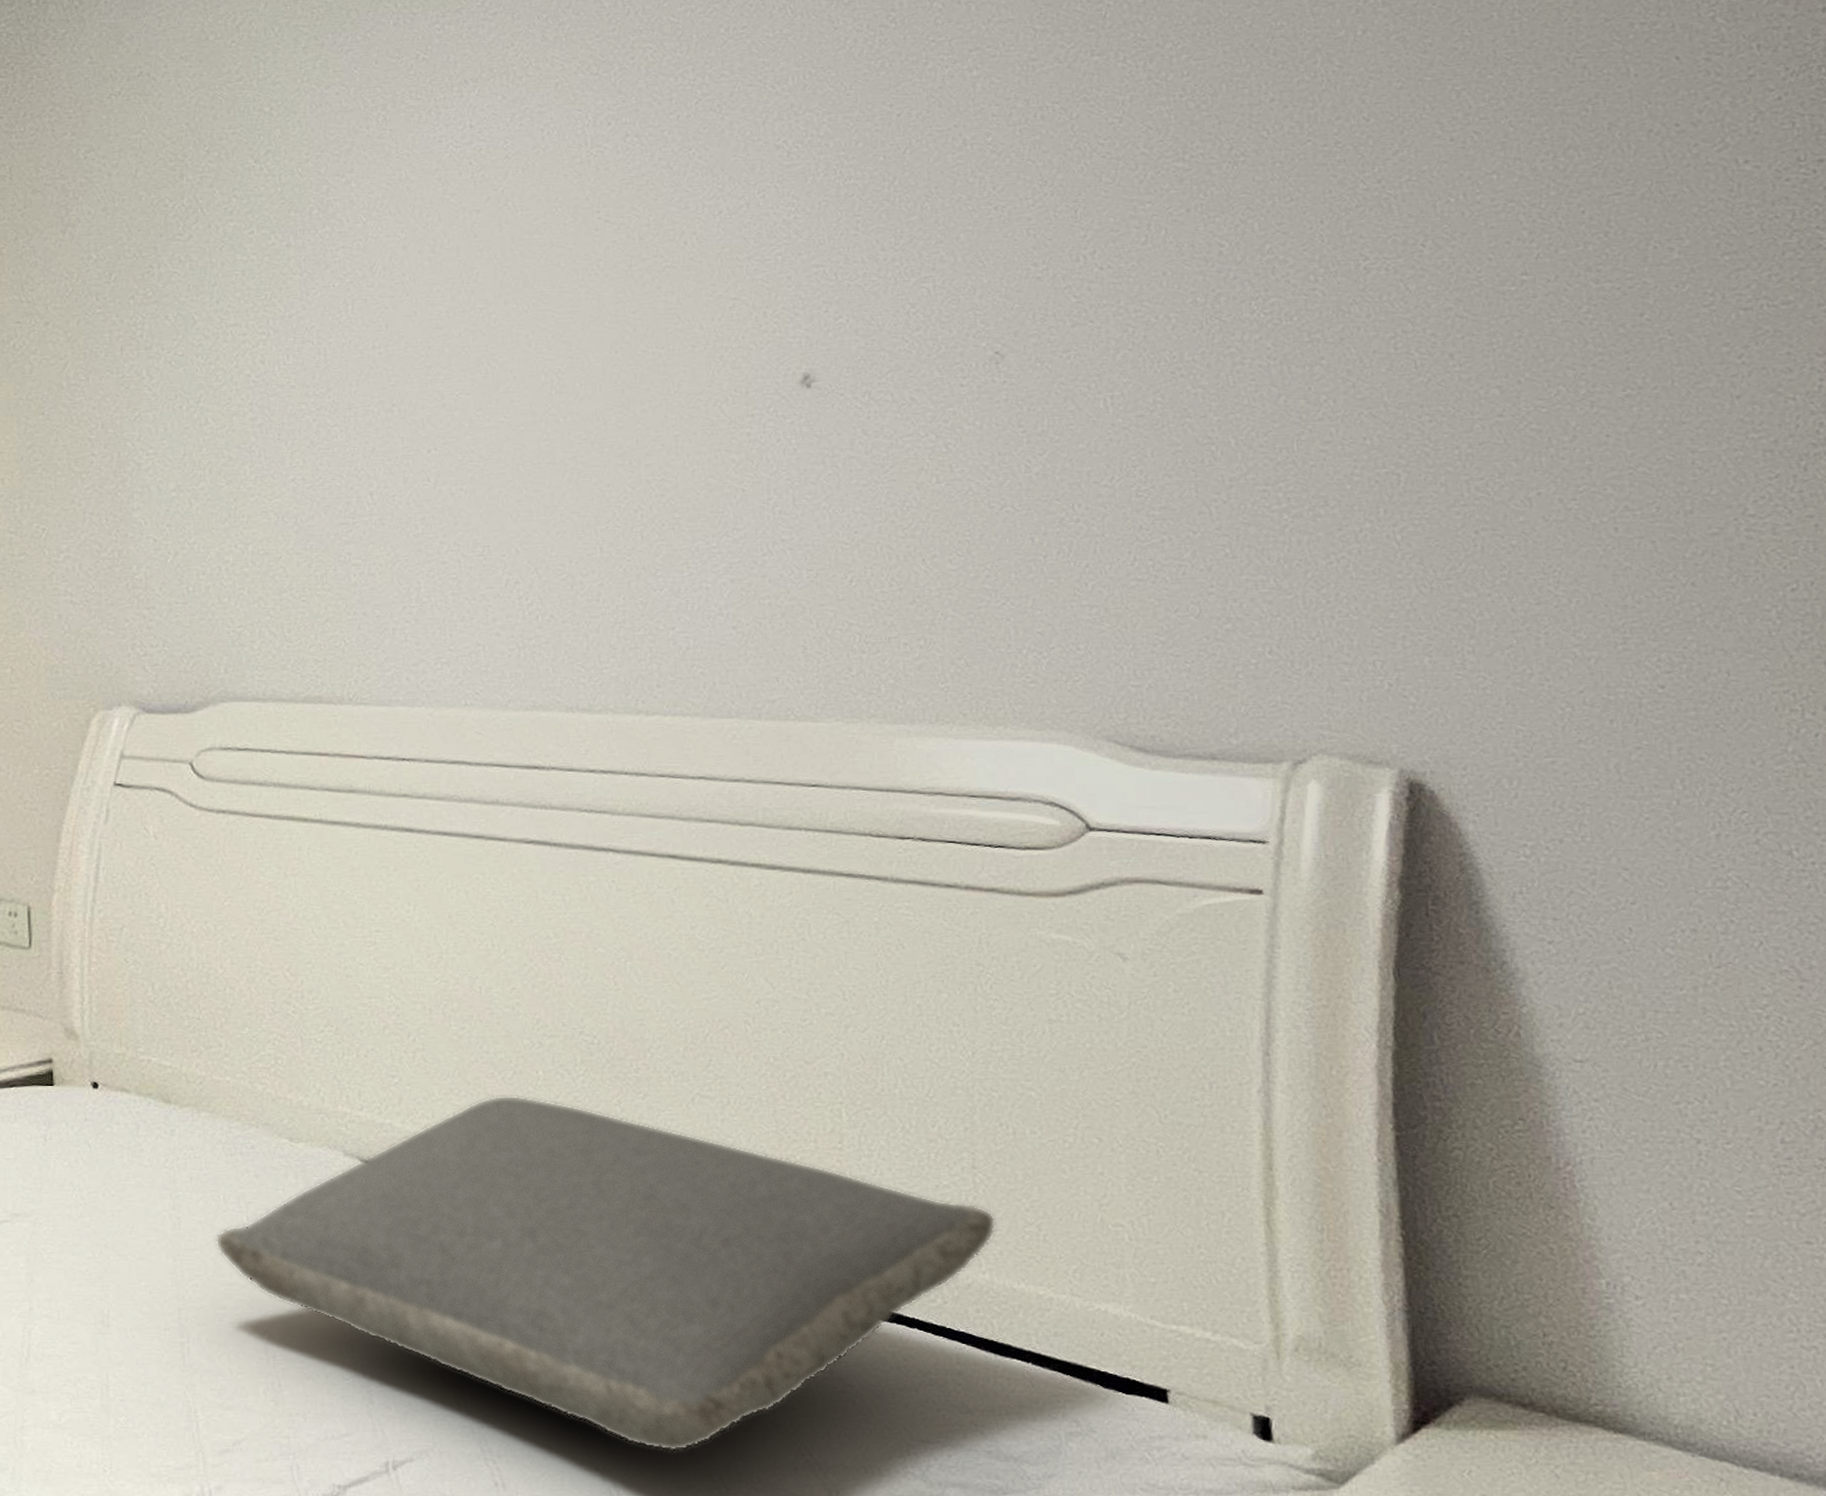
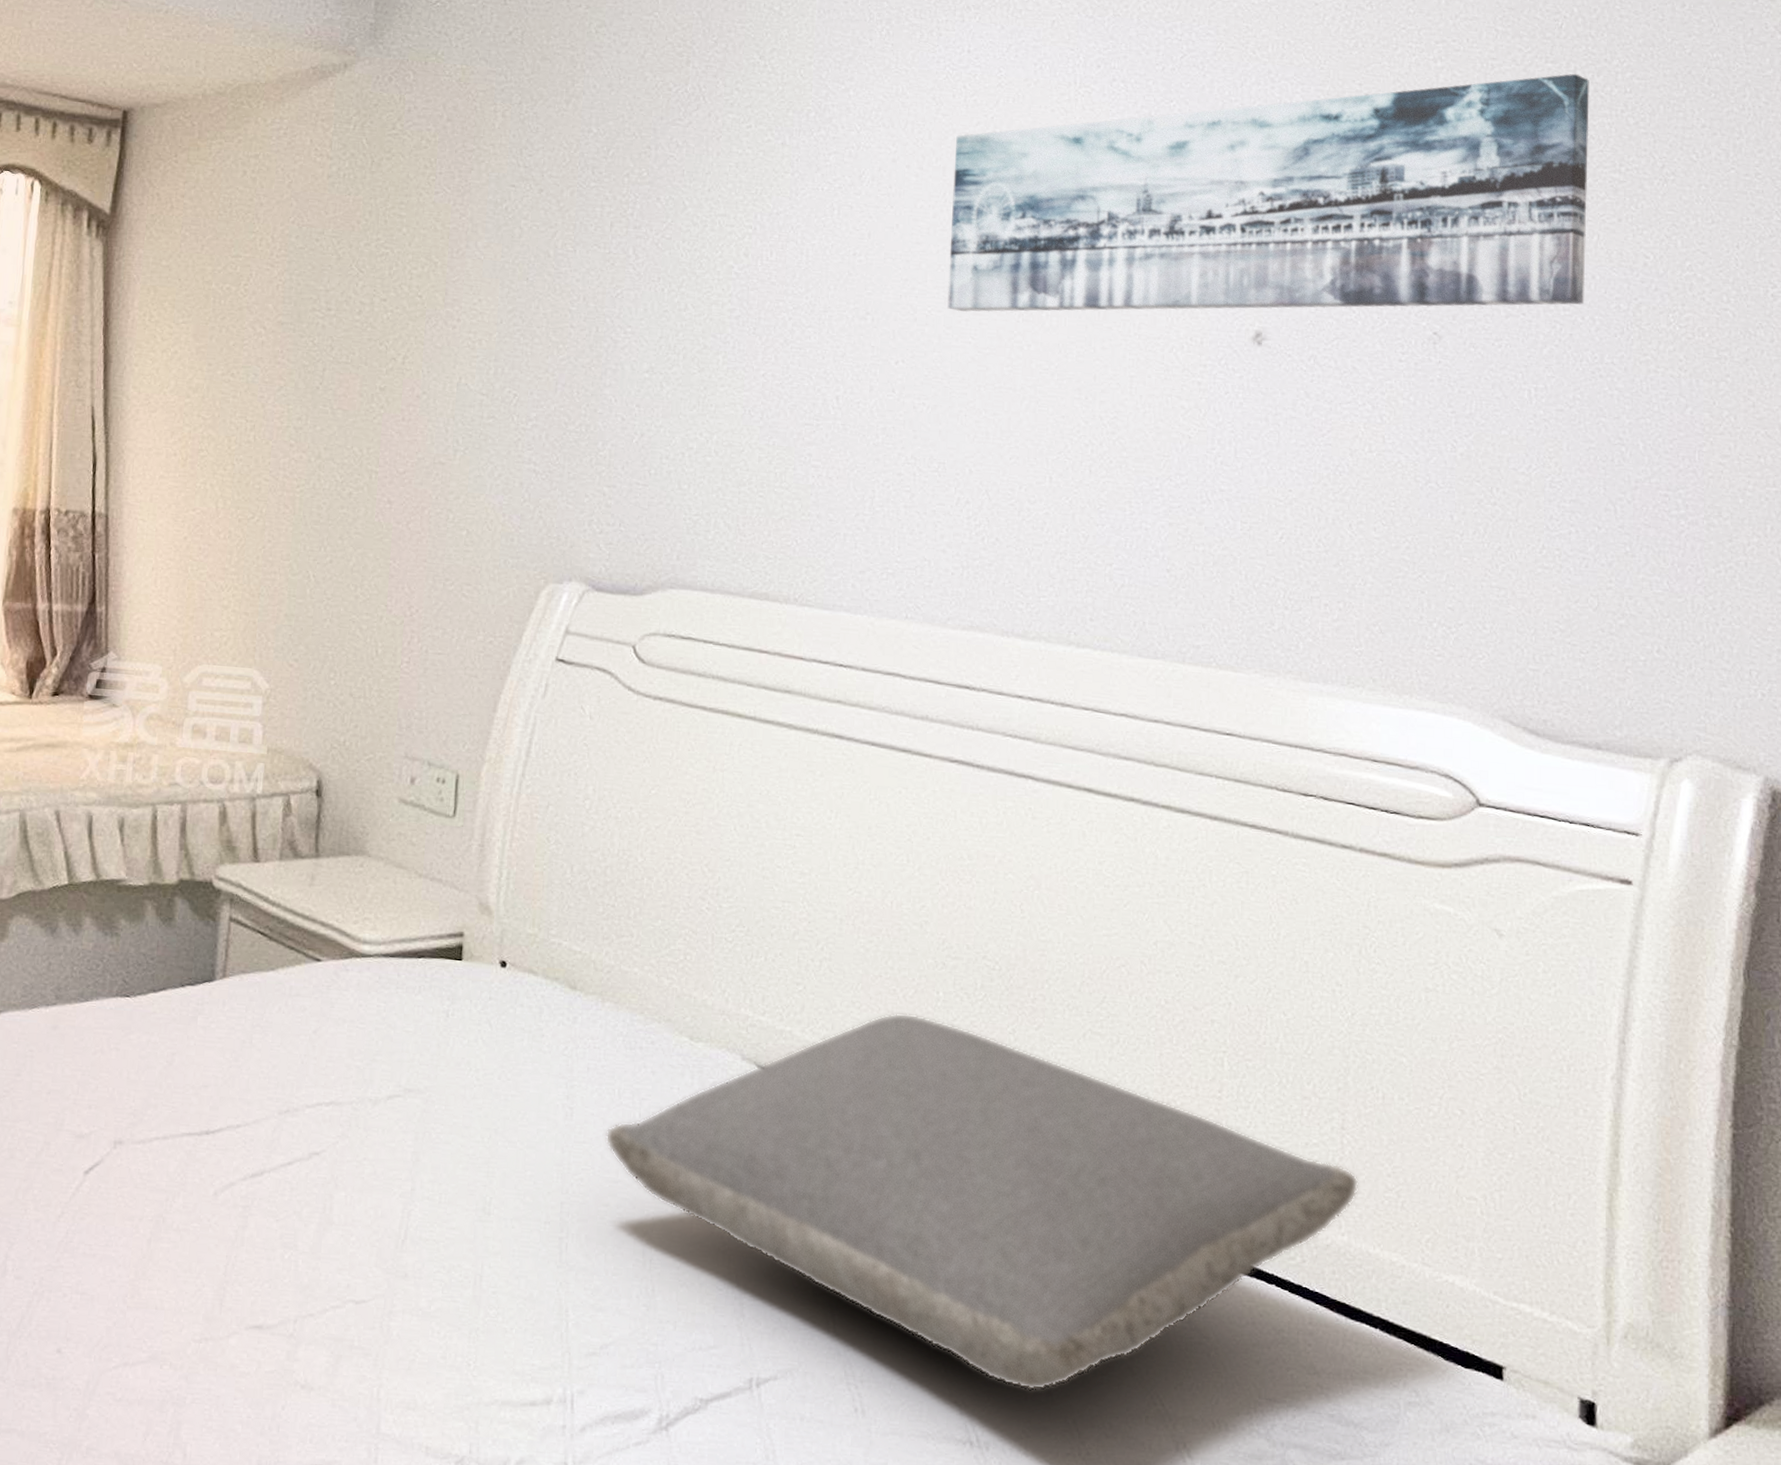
wall art: none [467,63,1157,392] -> present [946,73,1589,313]

